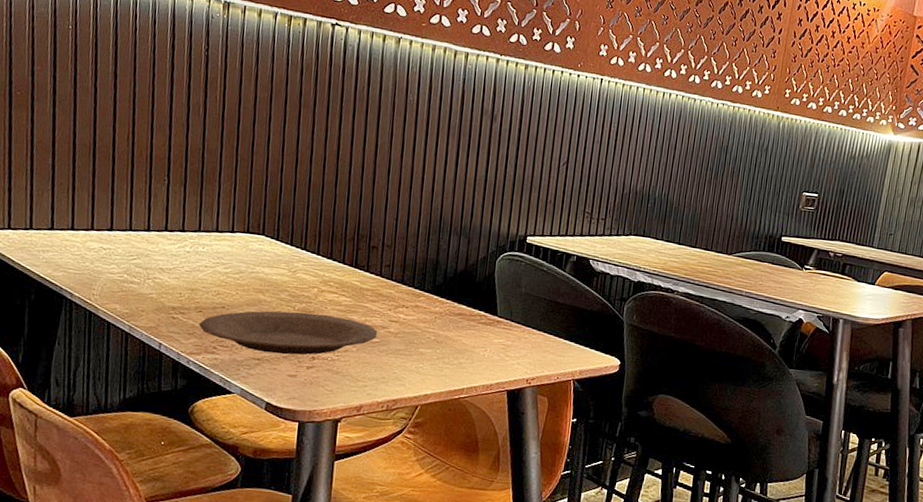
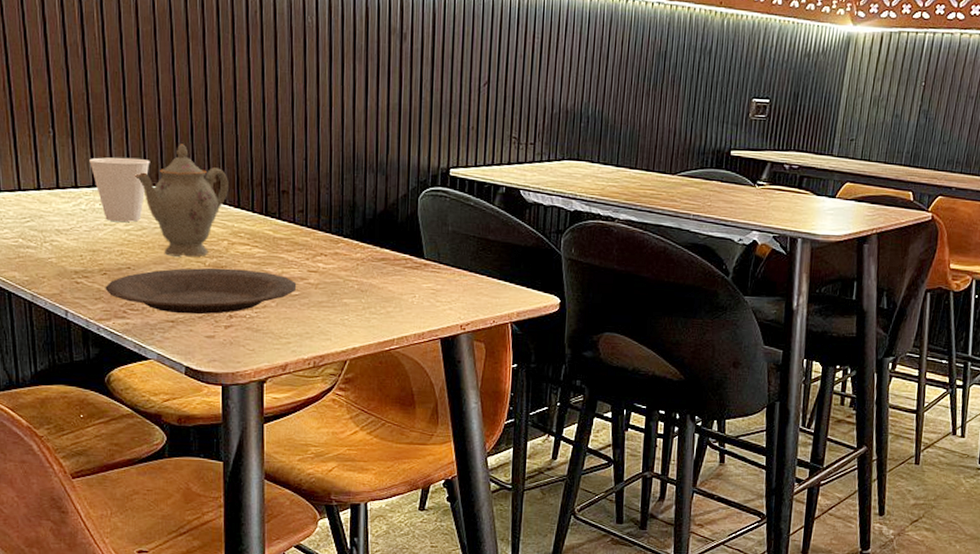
cup: none [198,205,254,266] -> present [89,157,150,222]
teapot: none [238,198,324,302] -> present [135,144,228,257]

